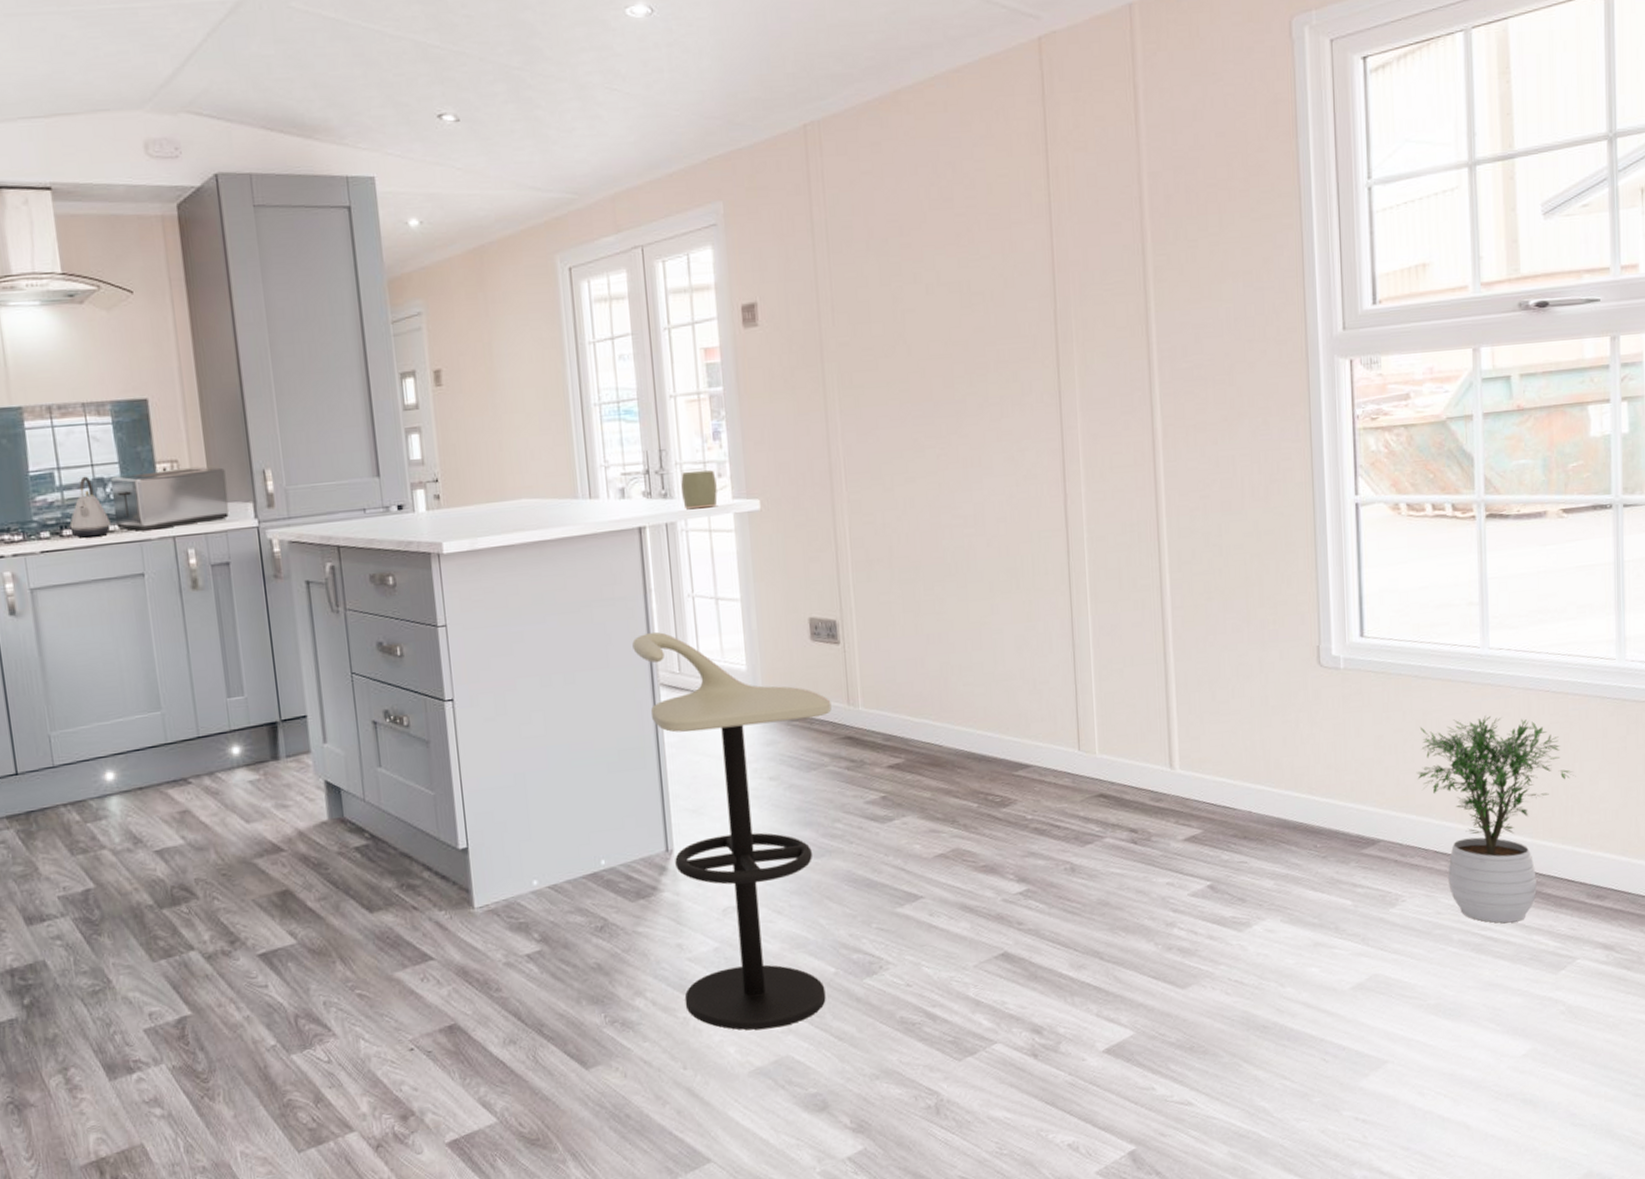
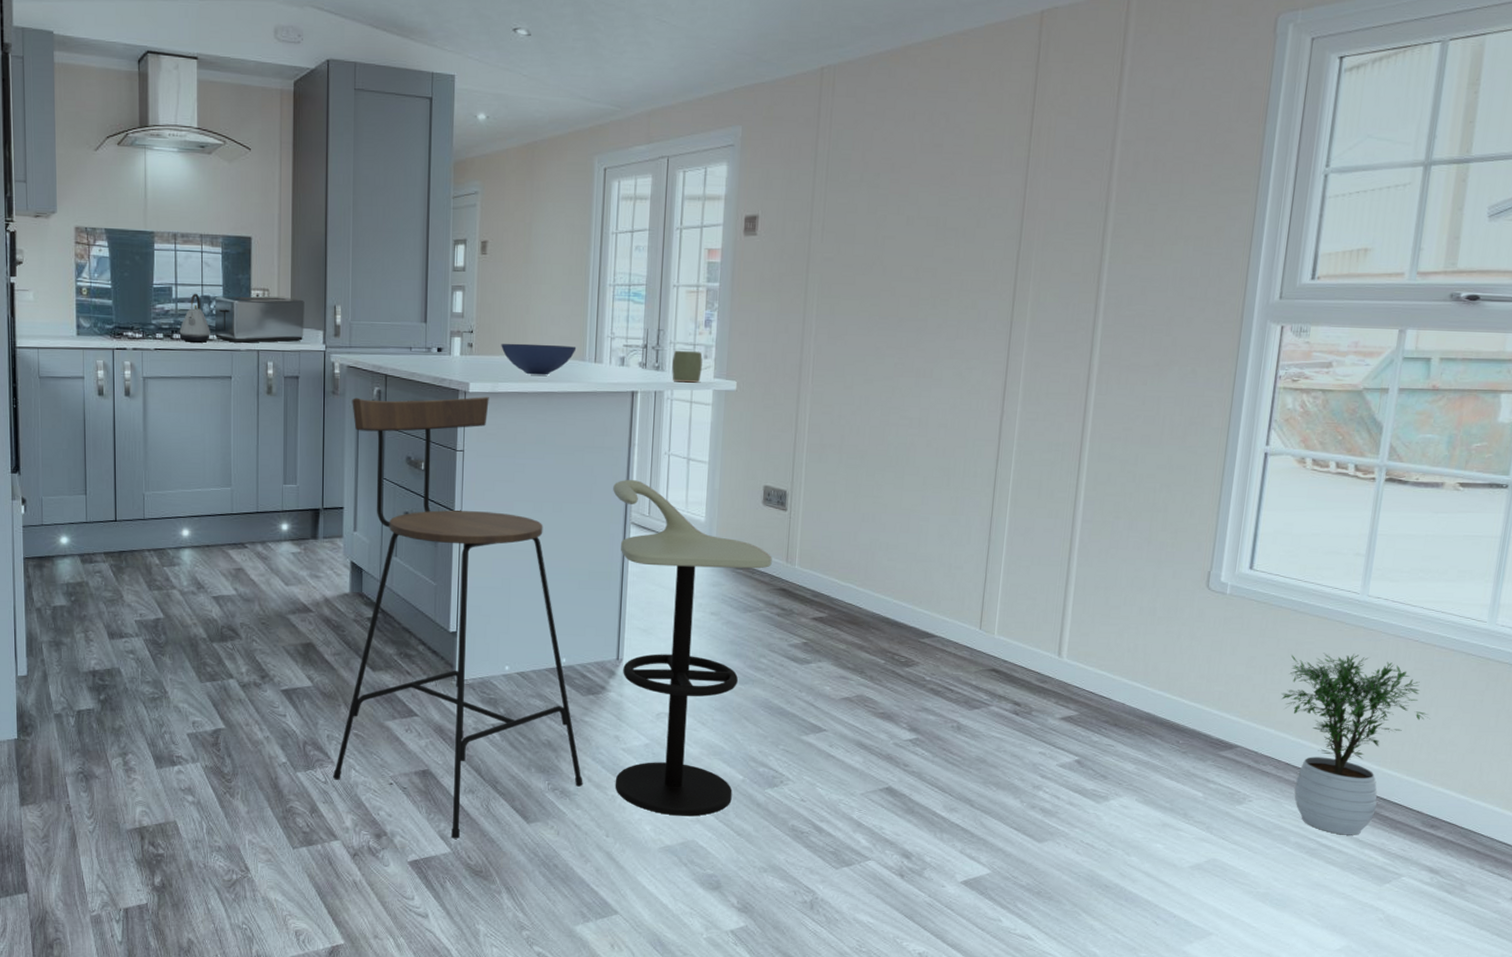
bar stool: none [300,557,647,1105] -> present [333,397,583,839]
bowl: none [474,482,566,524] -> present [501,343,577,375]

